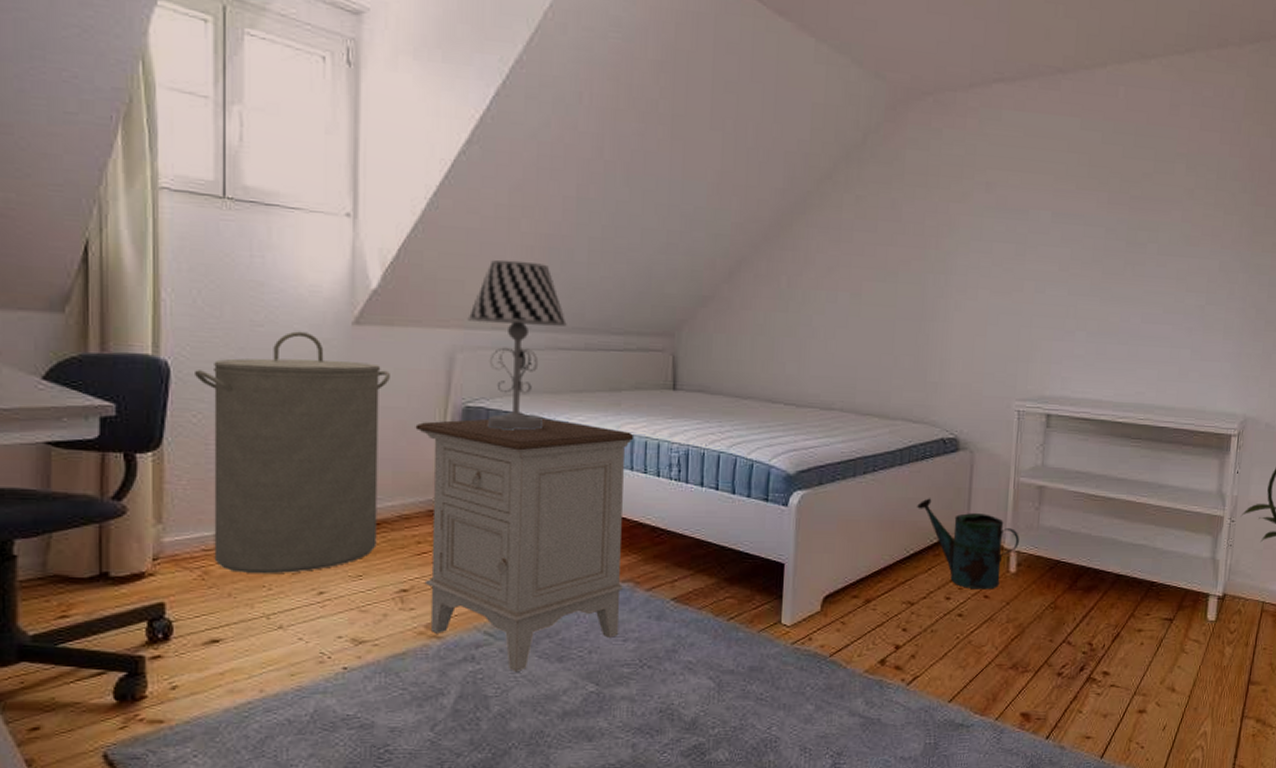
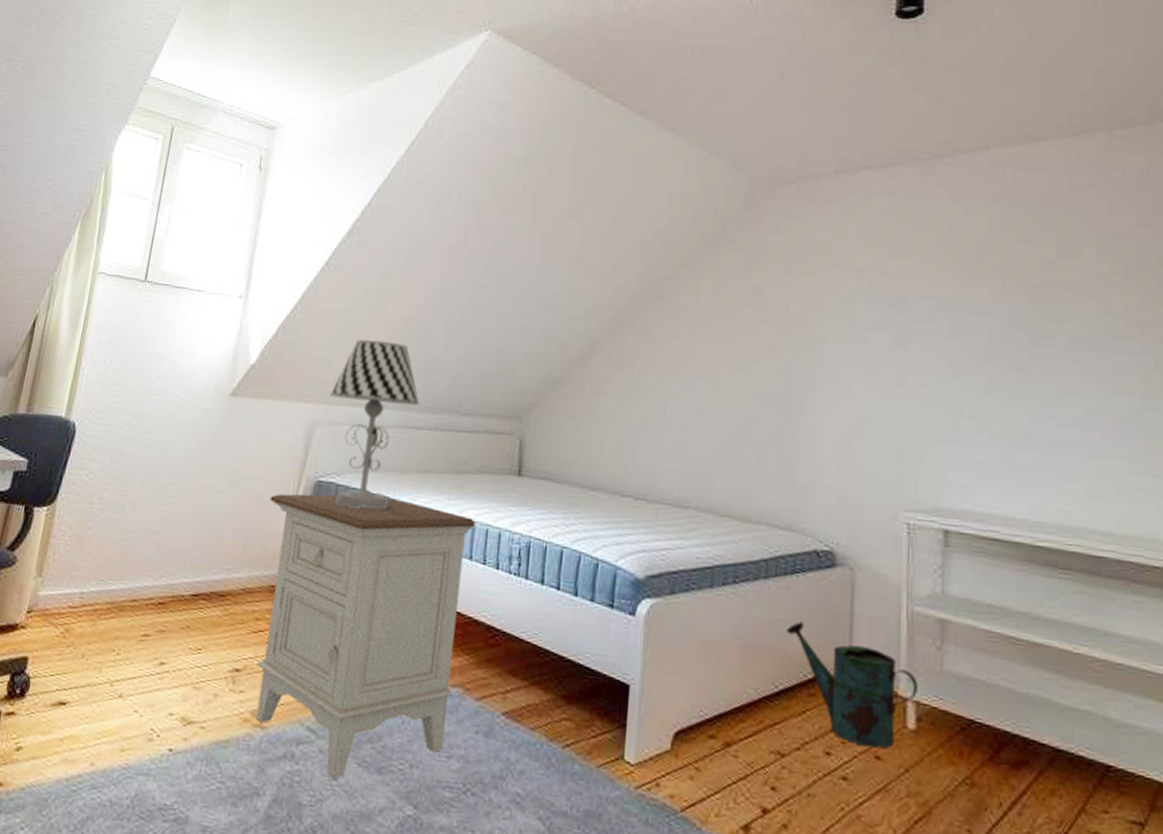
laundry hamper: present [195,331,390,574] -> none [76,400,255,639]

